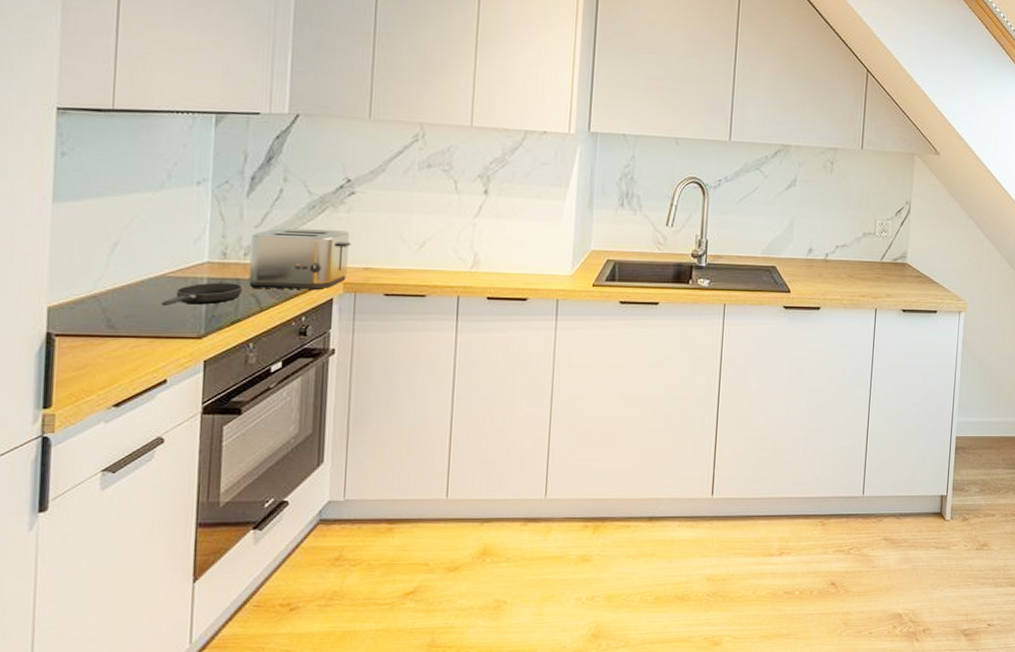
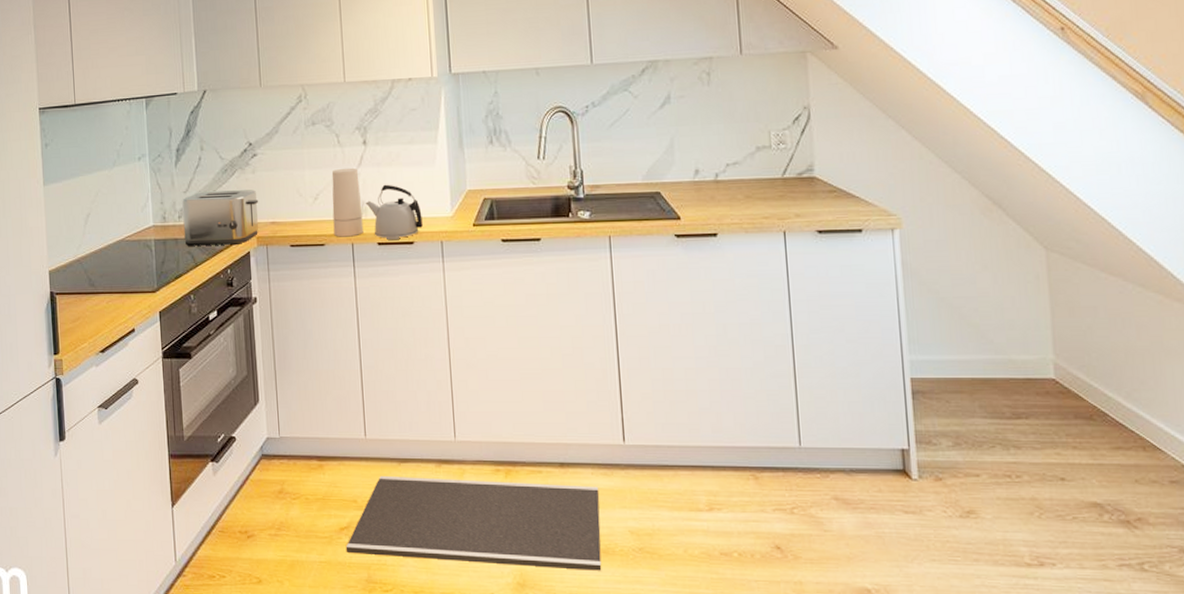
frying pan: present [160,282,242,306] -> none [123,243,180,265]
door mat: none [409,536,683,619] -> present [345,475,602,571]
canister: none [438,216,475,289] -> present [331,167,364,237]
kettle: none [479,237,540,296] -> present [365,184,423,241]

